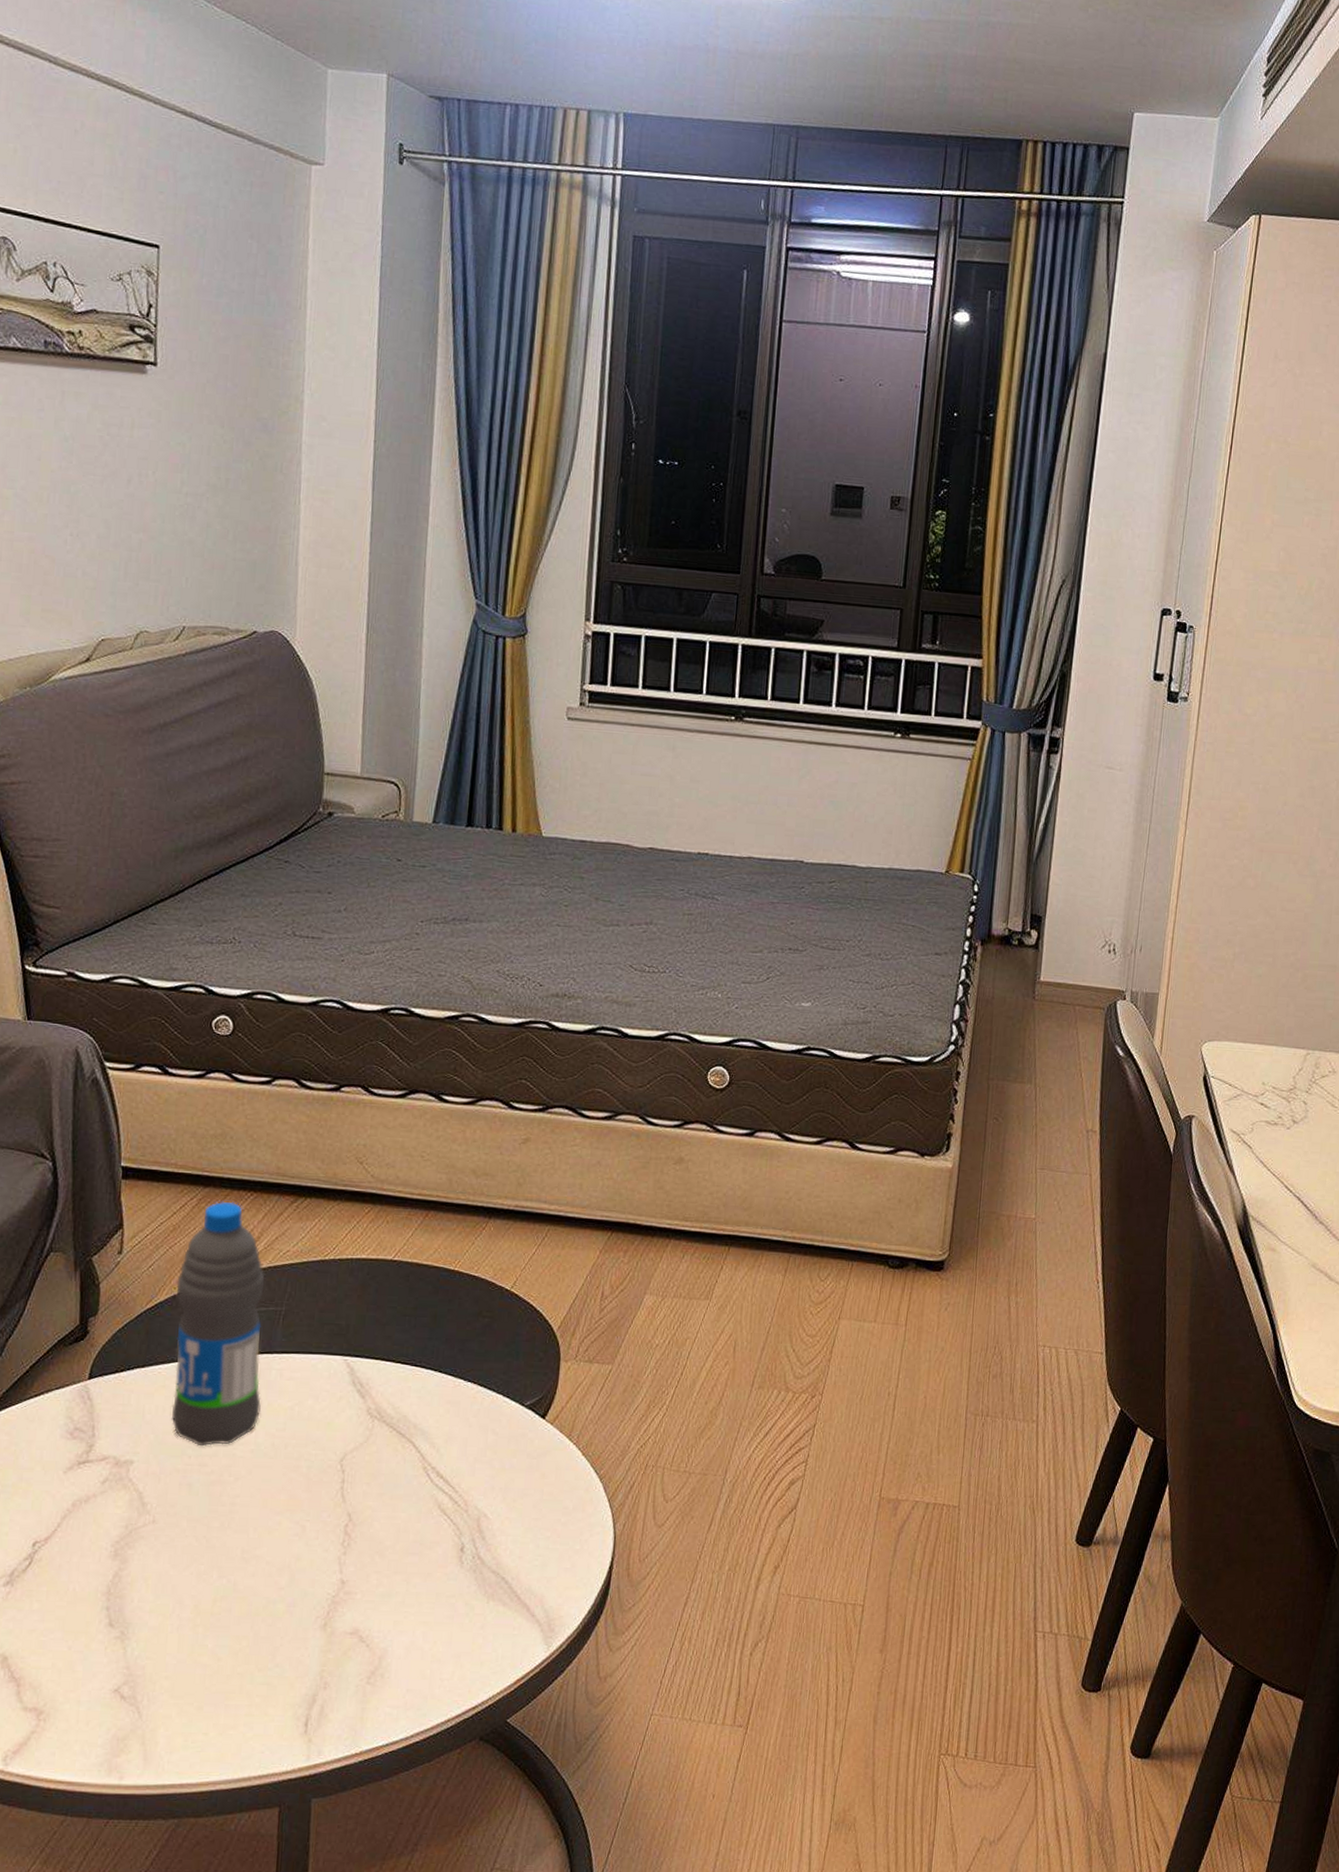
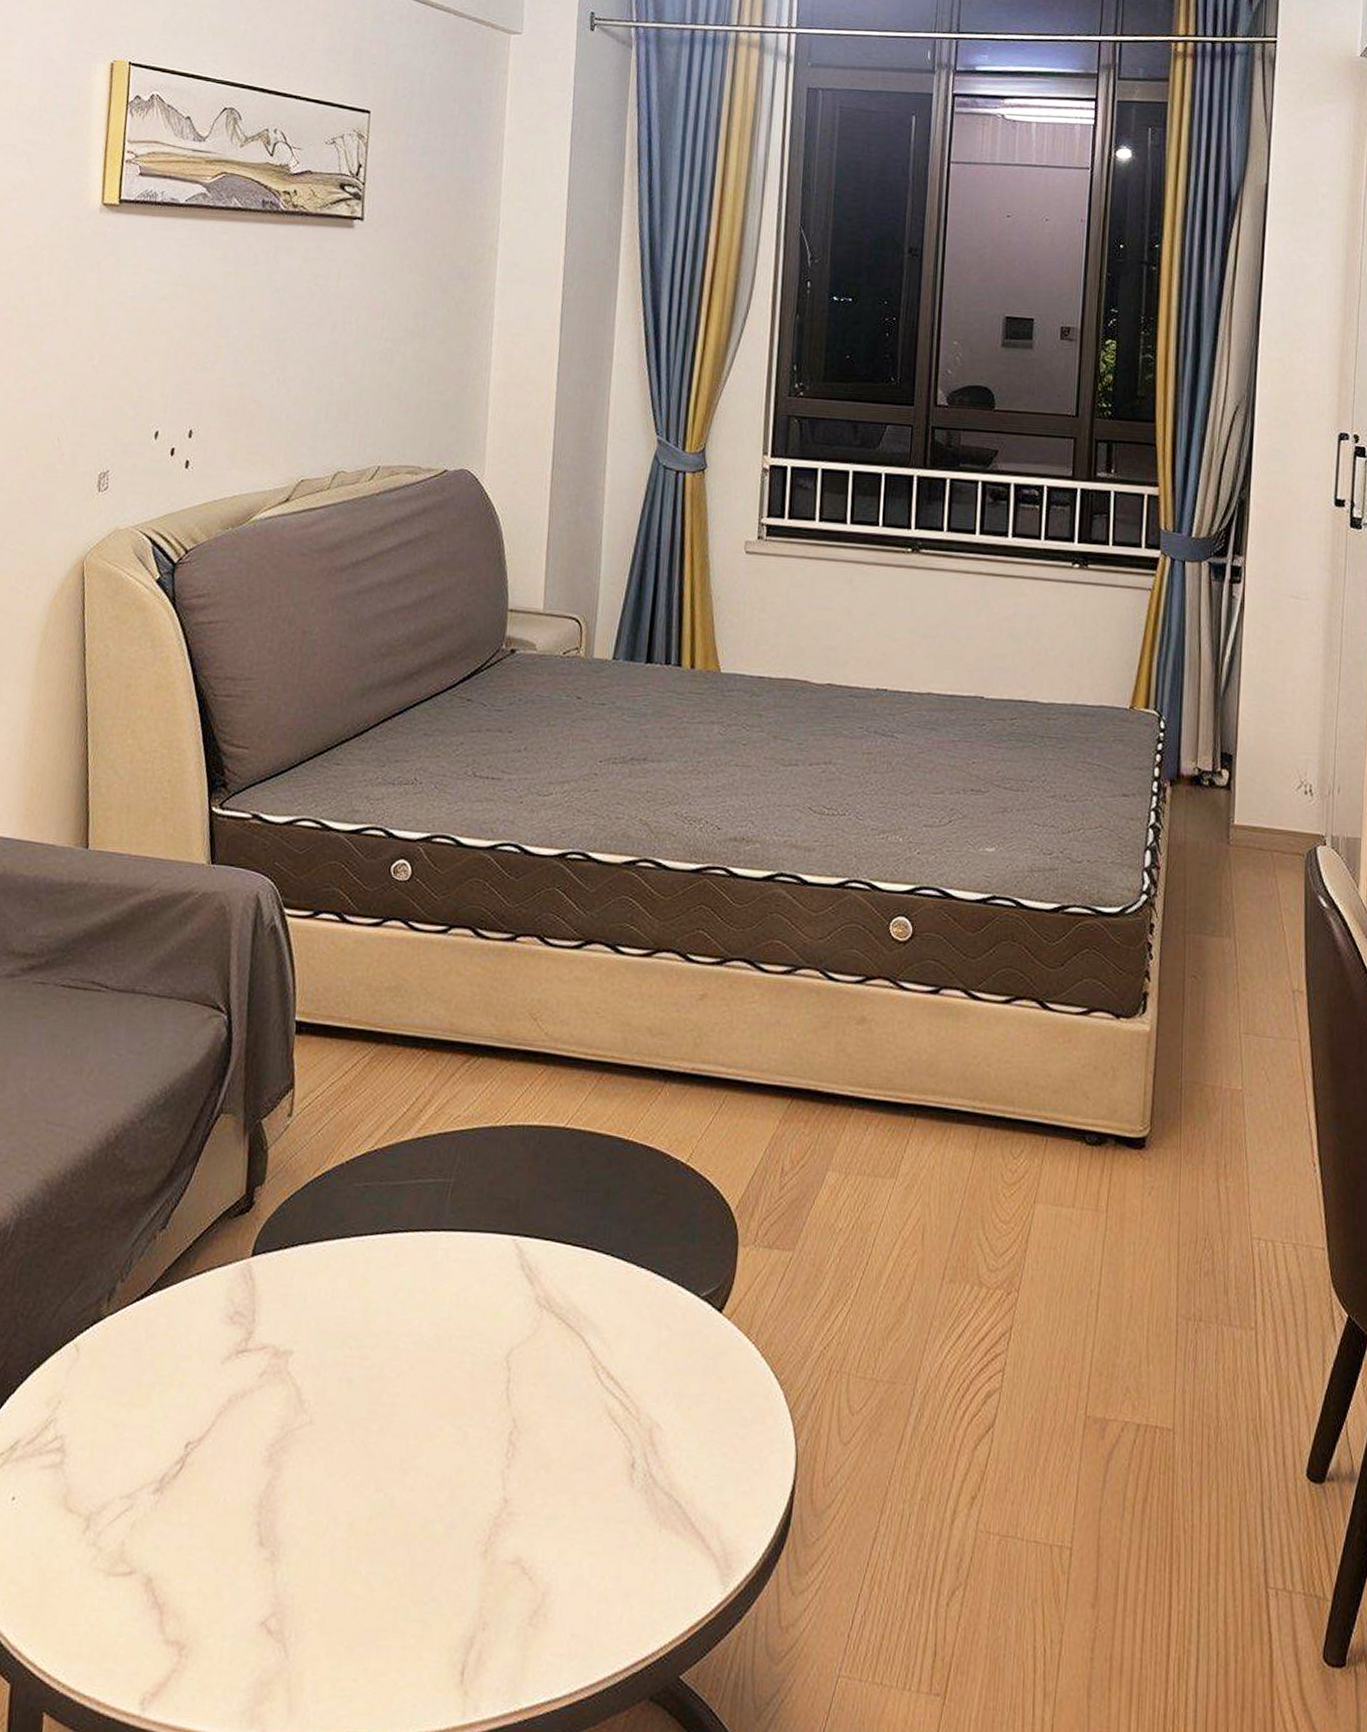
water bottle: present [172,1201,265,1447] -> none [334,1060,435,1337]

